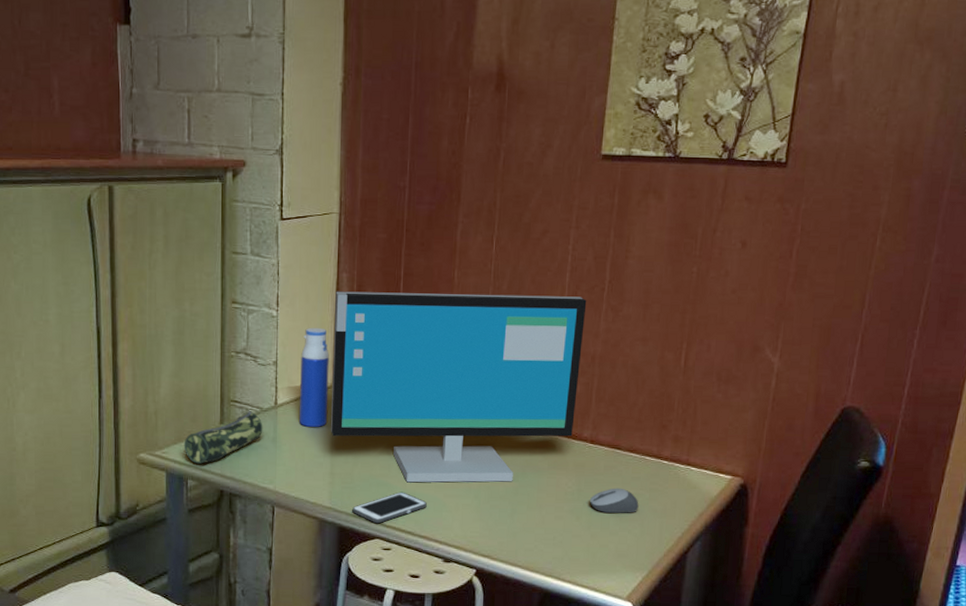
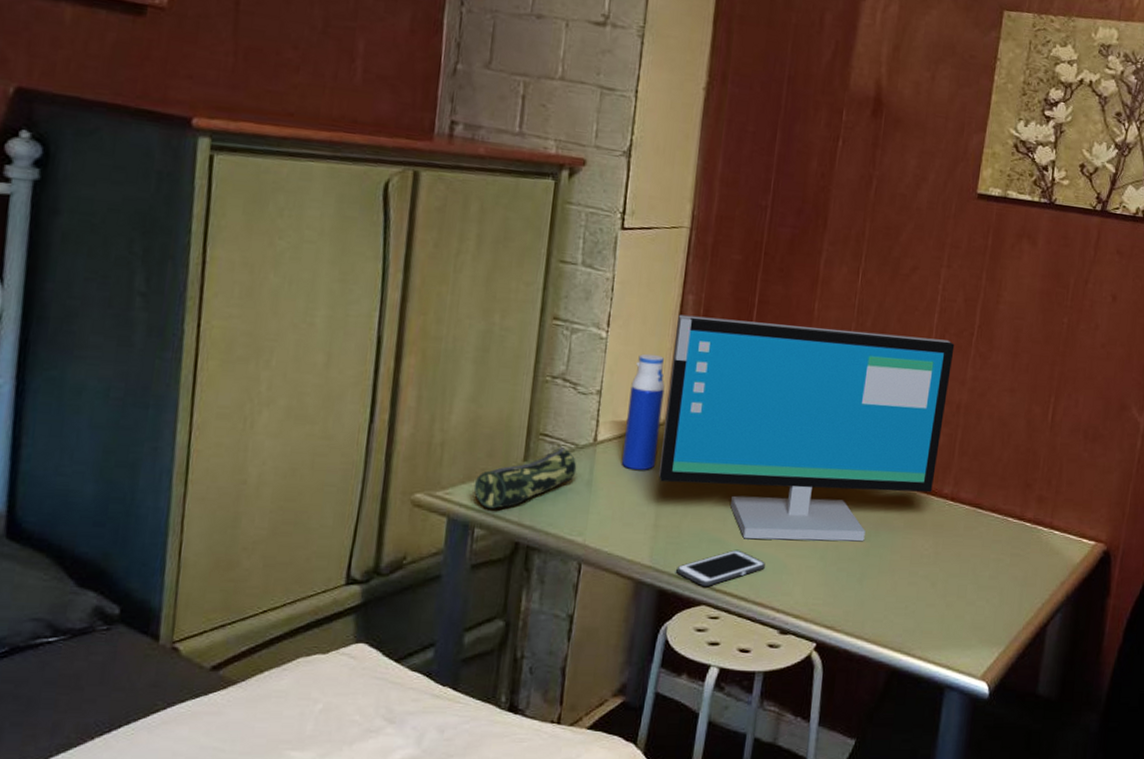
computer mouse: present [590,488,639,513] -> none [947,551,999,580]

